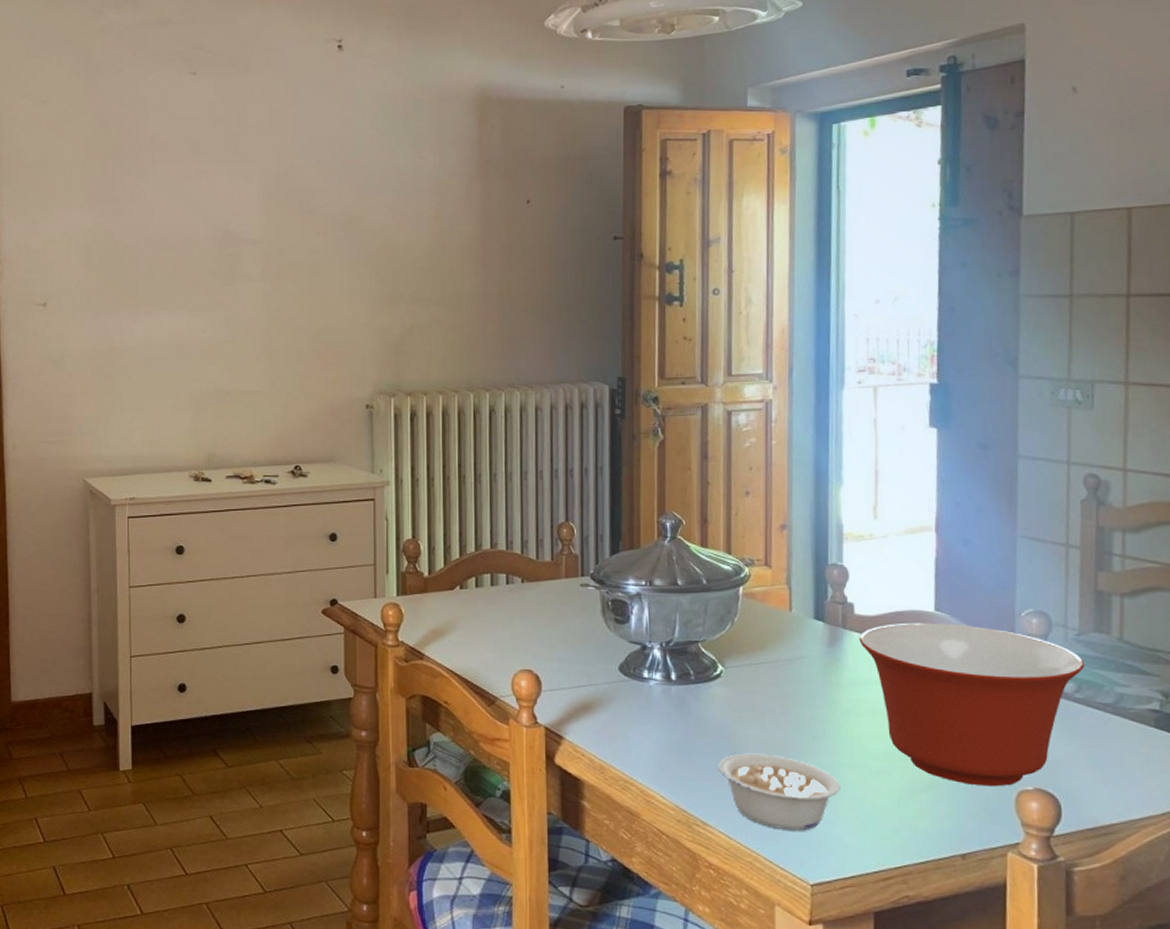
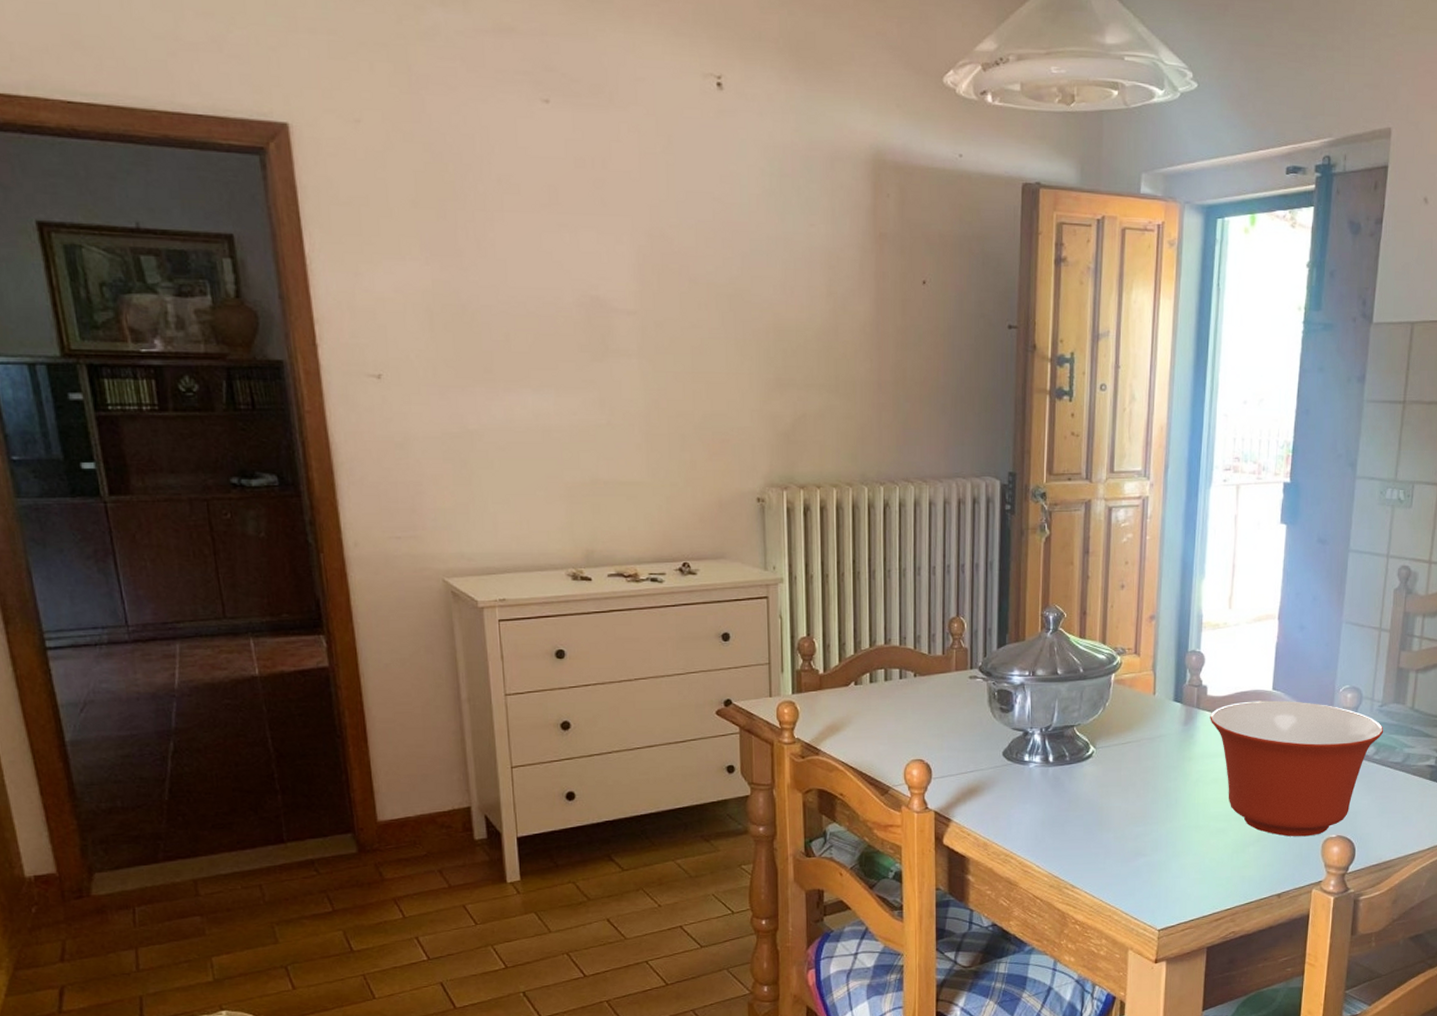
legume: present [718,753,841,831] -> none [1087,822,1187,886]

